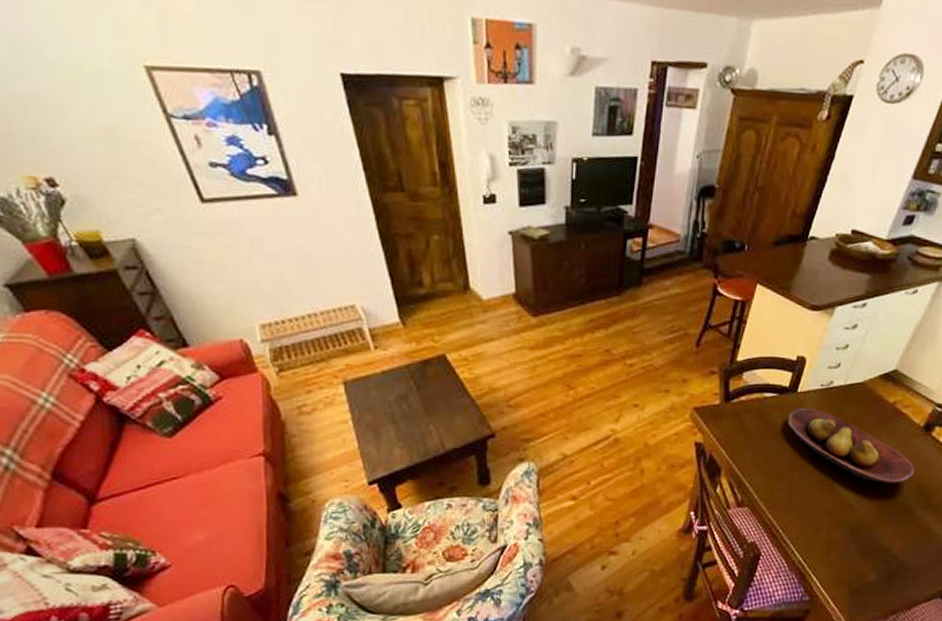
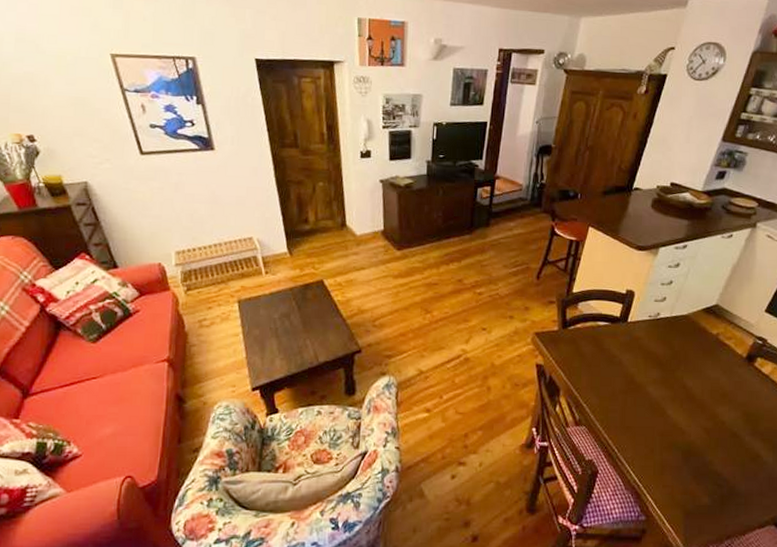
fruit bowl: present [786,407,914,484] -> none [618,336,740,410]

